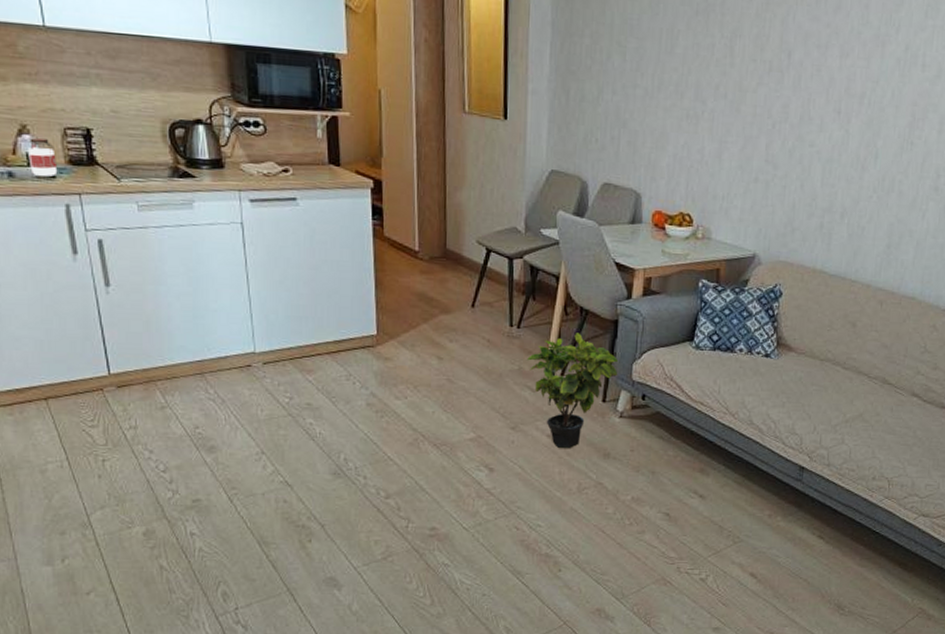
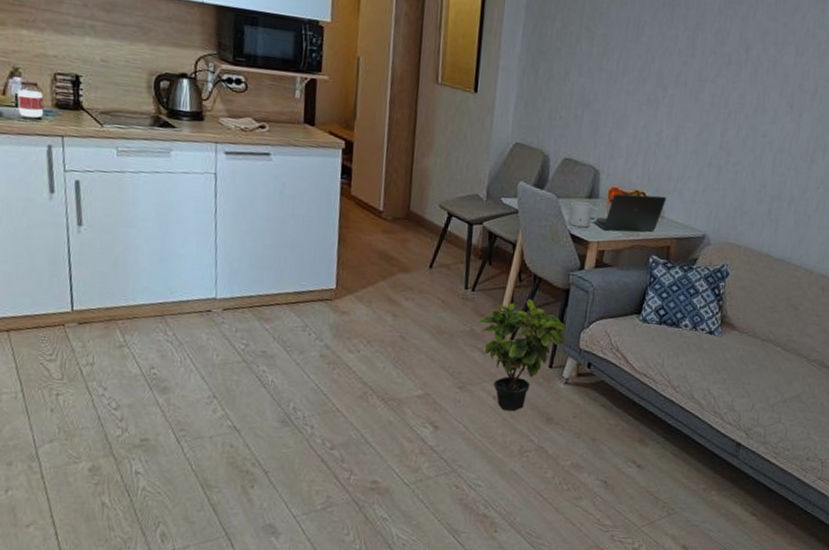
mug: none [612,228,644,255] -> present [569,201,600,228]
laptop: none [634,216,712,257] -> present [590,193,666,232]

